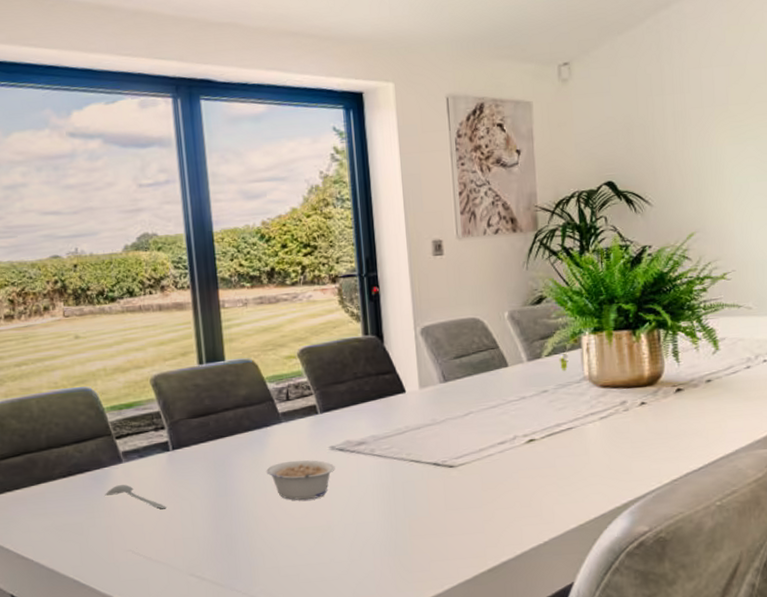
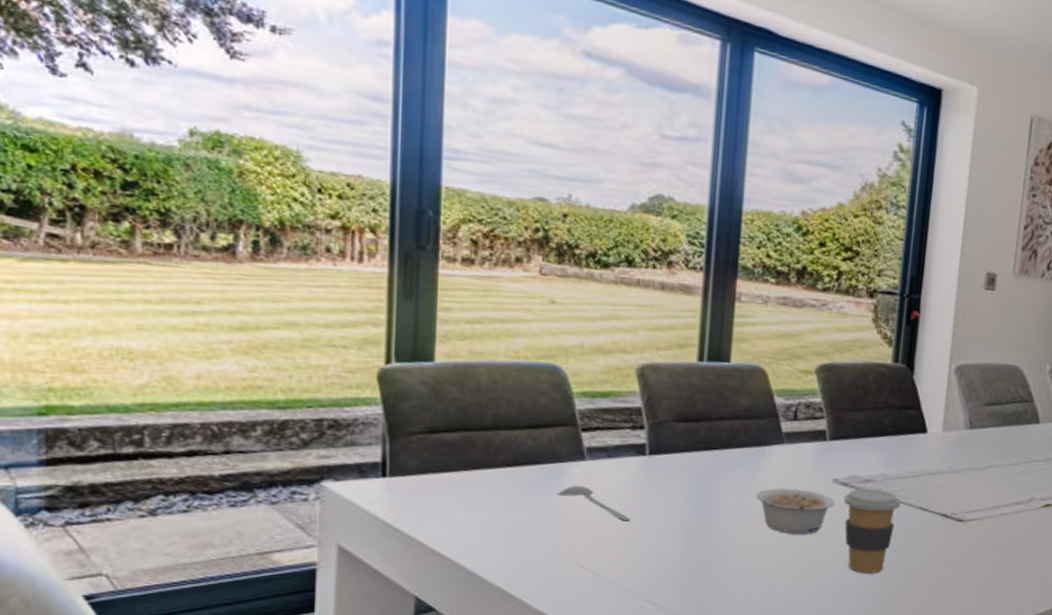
coffee cup: none [342,450,394,526] -> present [843,488,901,573]

